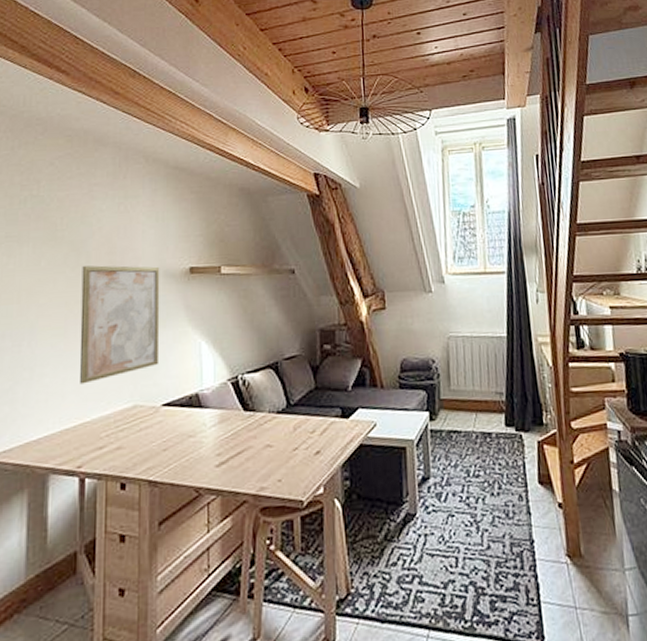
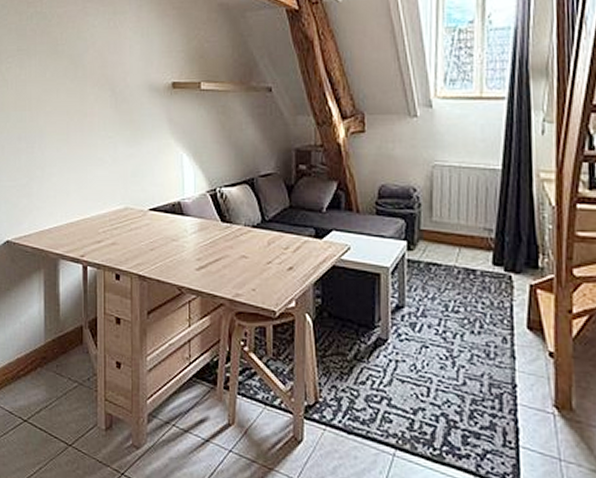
wall art: present [79,265,160,385] -> none [79,78,146,185]

